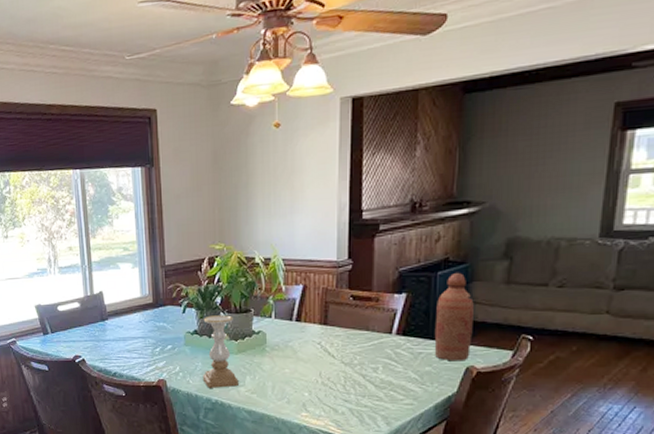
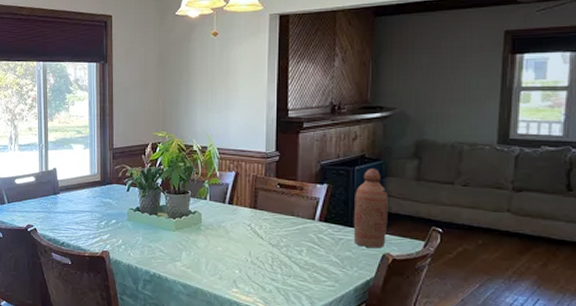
candle holder: present [202,315,239,388] -> none [142,195,175,262]

